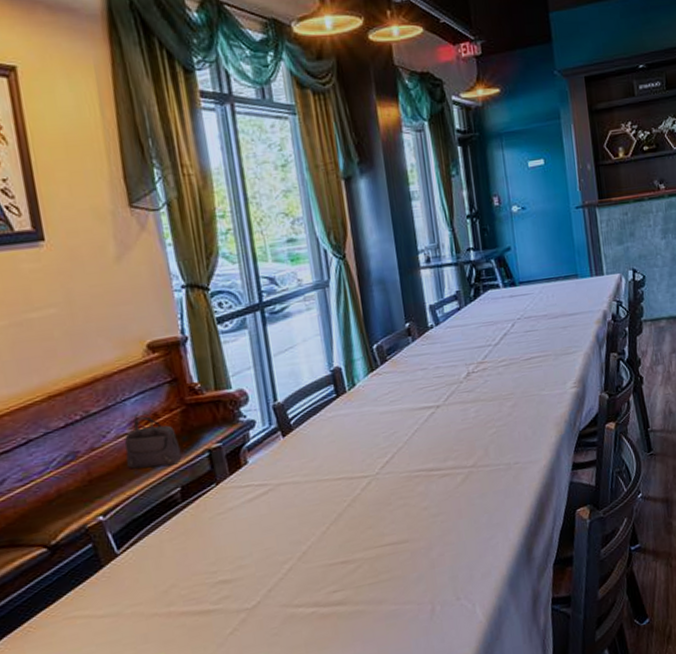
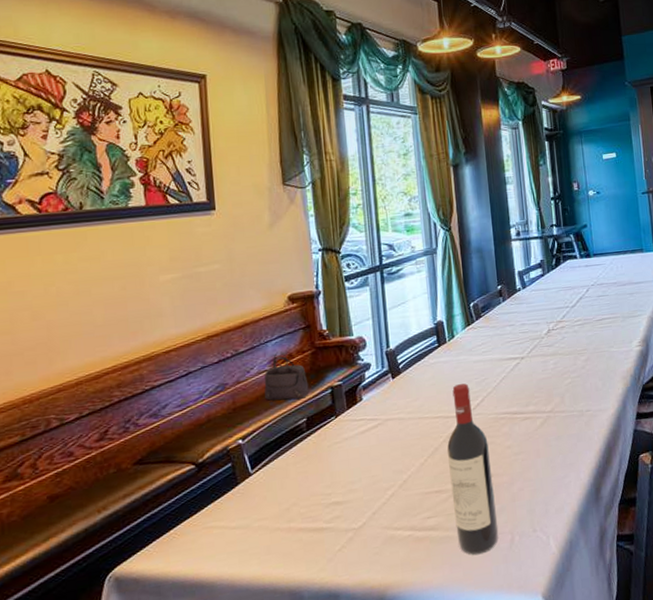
wine bottle: none [352,438,418,629] -> present [446,383,499,555]

